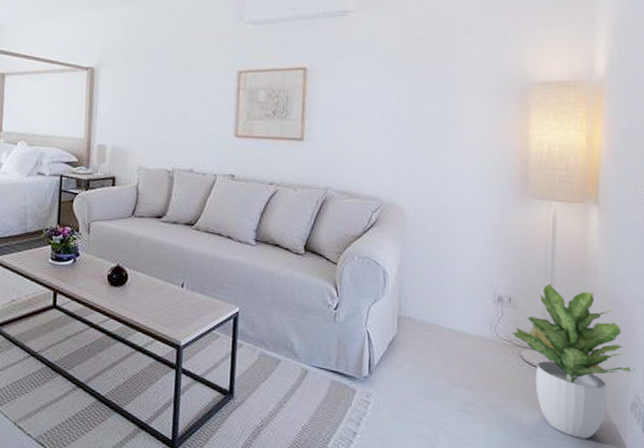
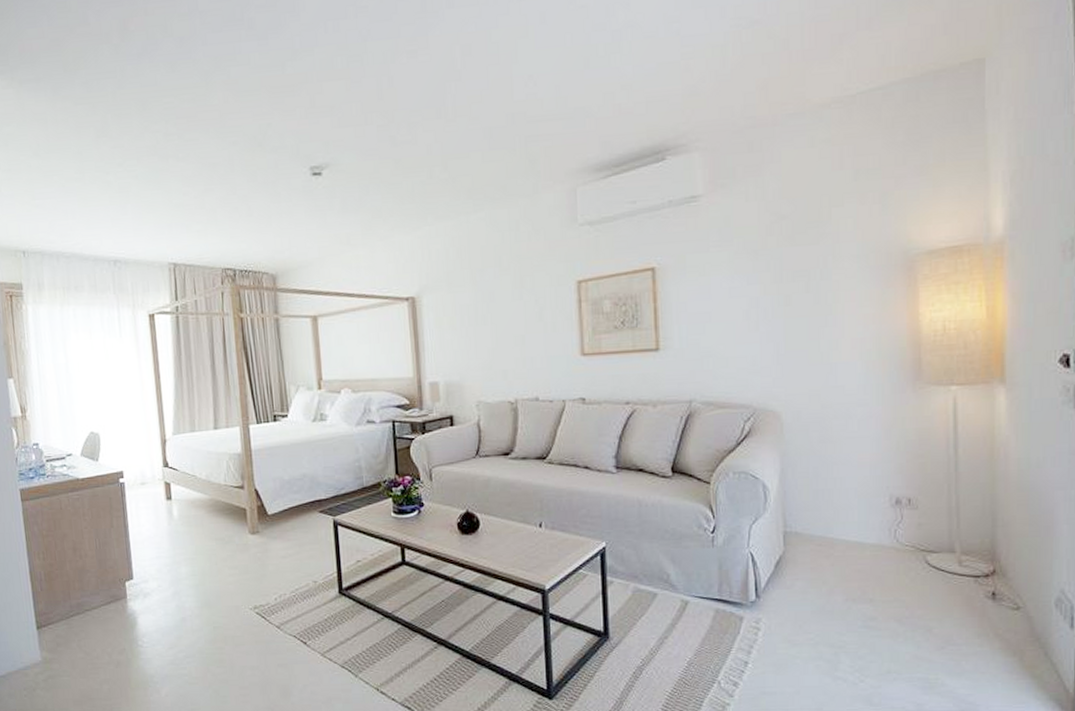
potted plant: present [511,283,636,439] -> none [913,478,1059,643]

